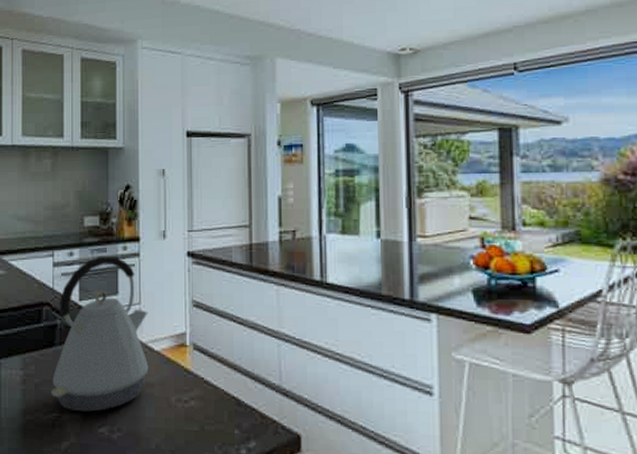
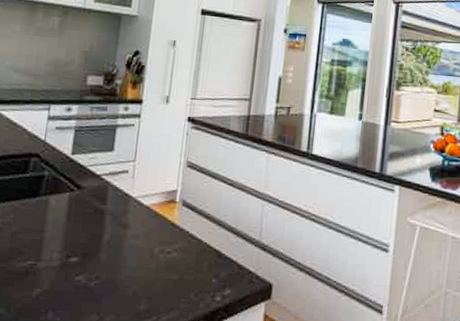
kettle: present [51,255,149,412] -> none [29,113,142,260]

